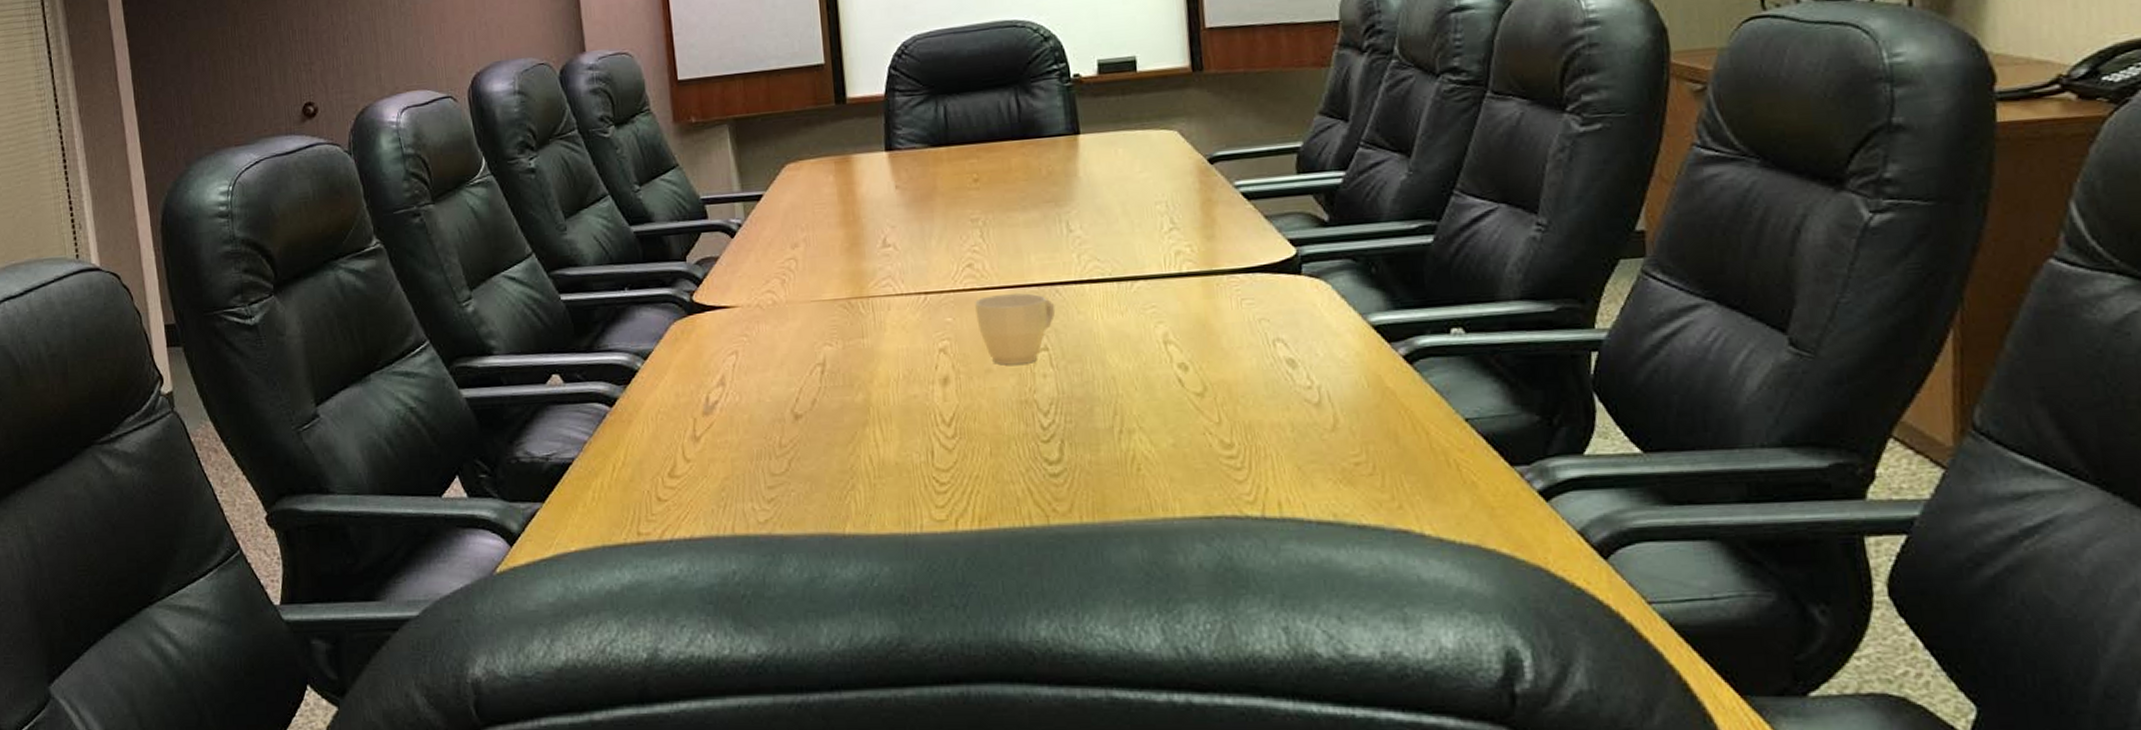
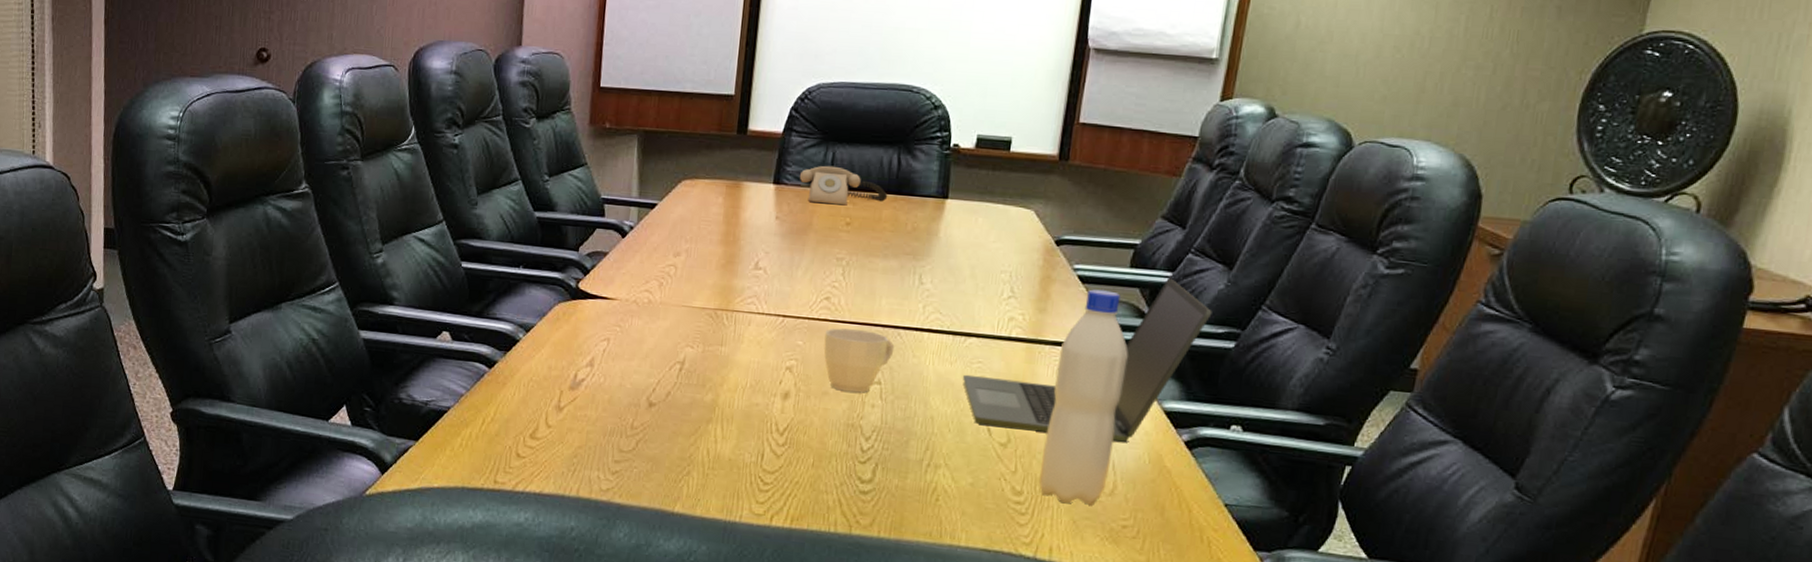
telephone: none [912,120,1014,163] -> present [799,165,888,204]
laptop: none [1137,178,1400,376] -> present [962,278,1212,442]
water bottle: none [1239,203,1326,449] -> present [1039,289,1129,505]

